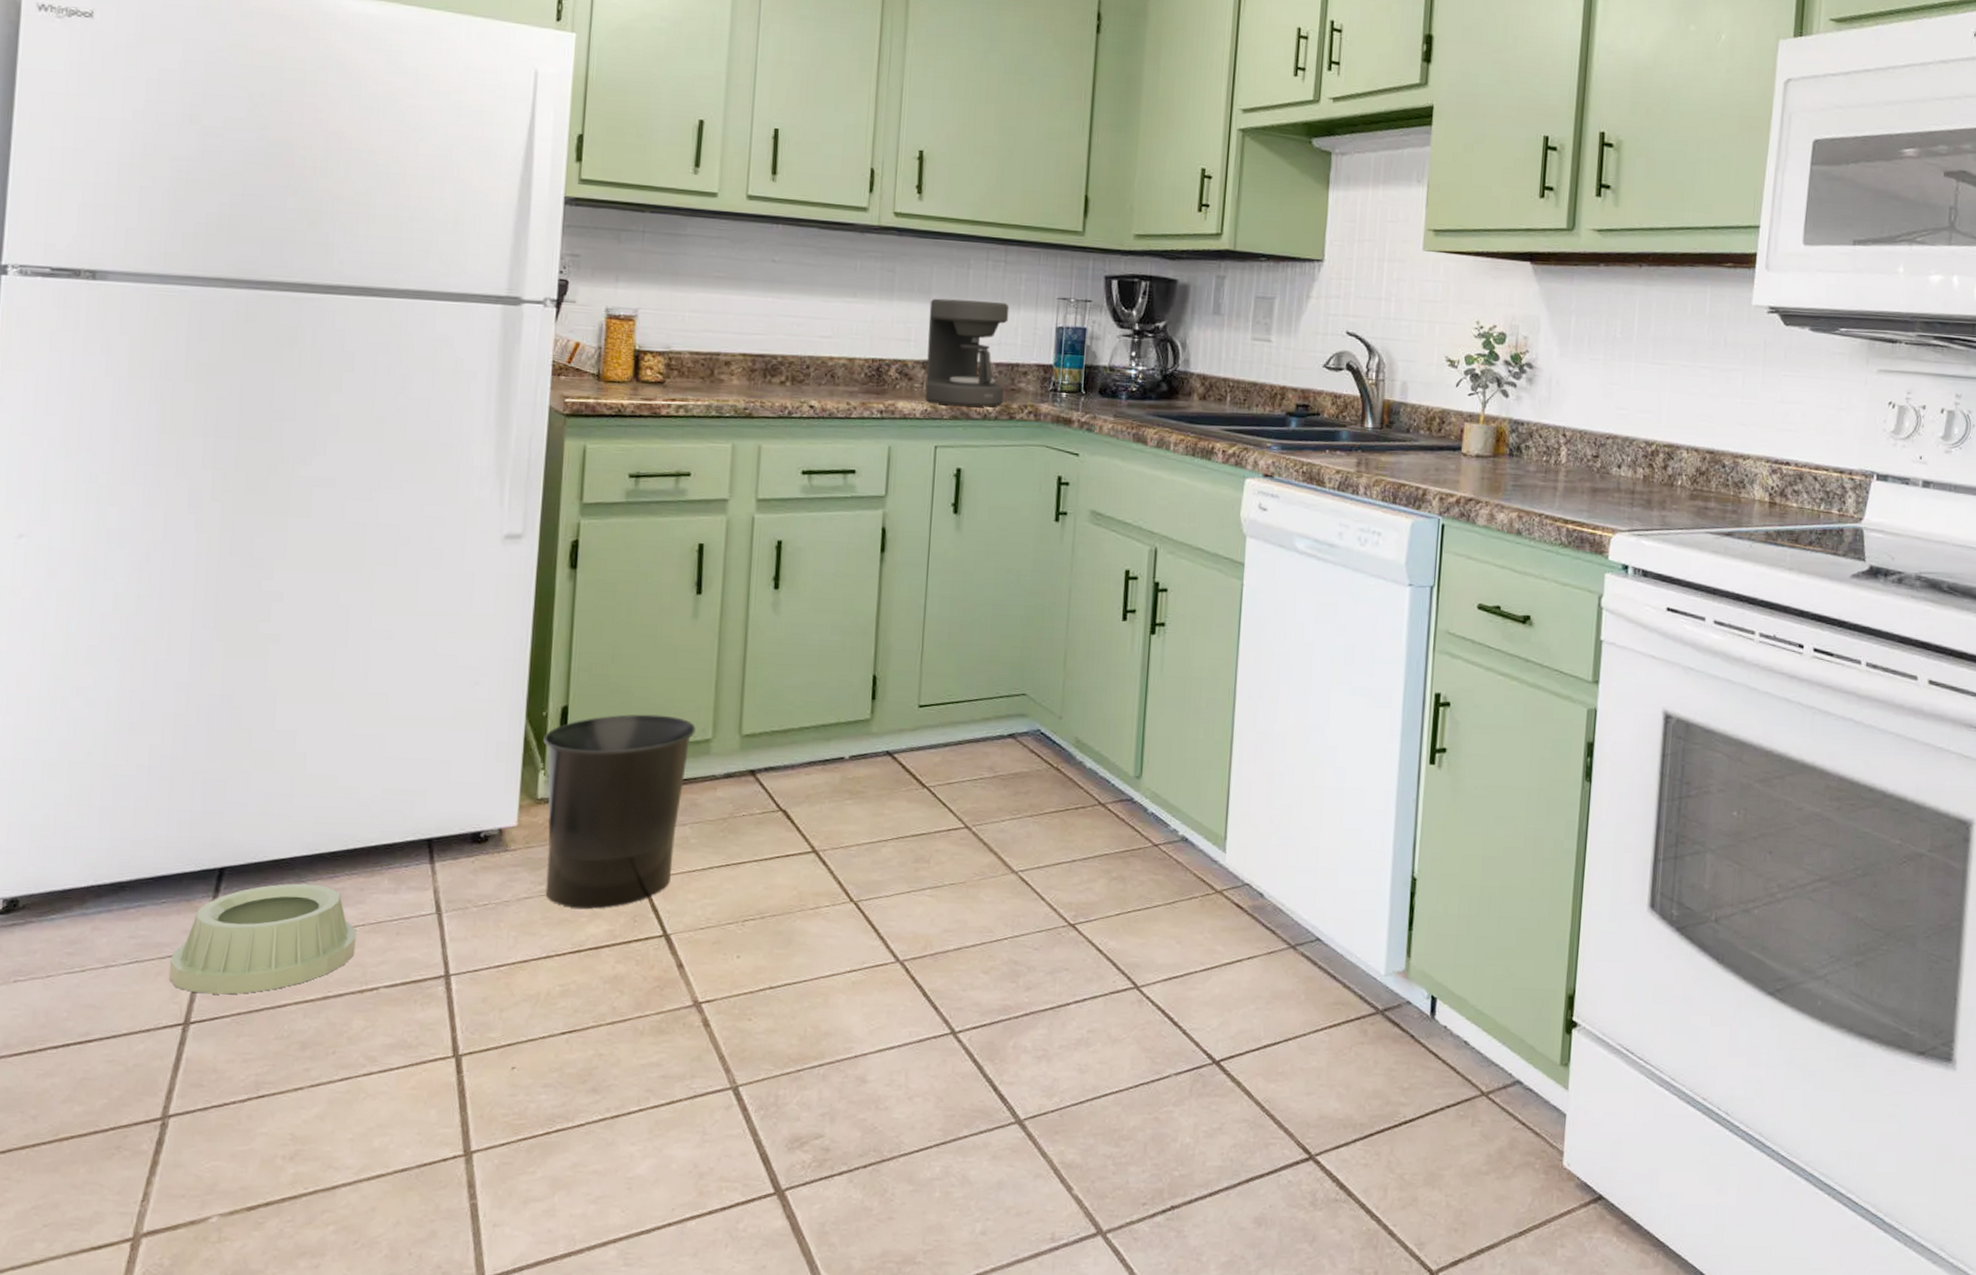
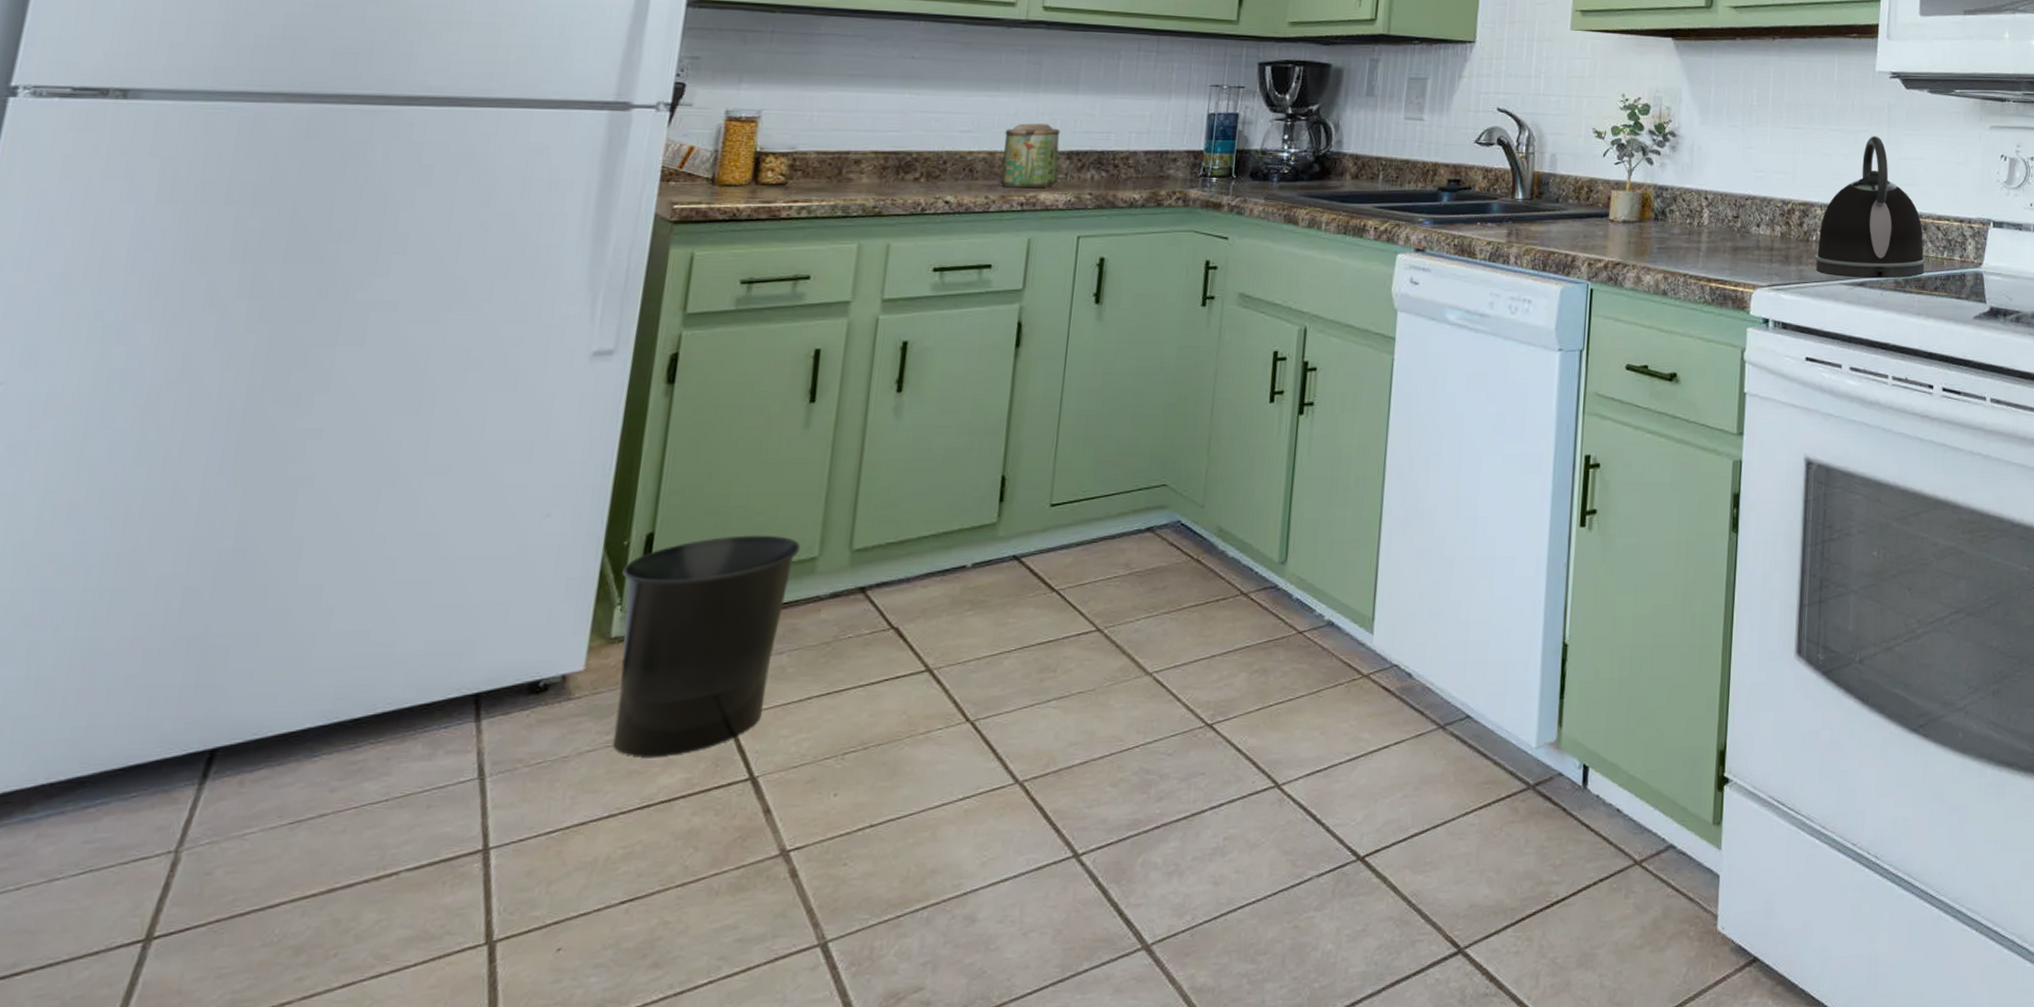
pet bowl: present [169,883,357,995] -> none [131,758,378,901]
canister: none [860,331,915,397] -> present [999,123,1061,189]
coffee maker: present [925,298,1010,407] -> none [1068,89,1160,196]
kettle: none [1679,375,1801,530] -> present [1814,136,1926,279]

